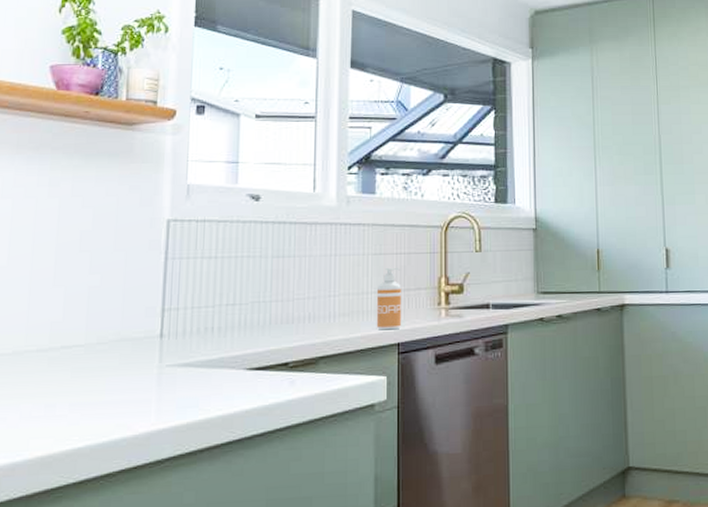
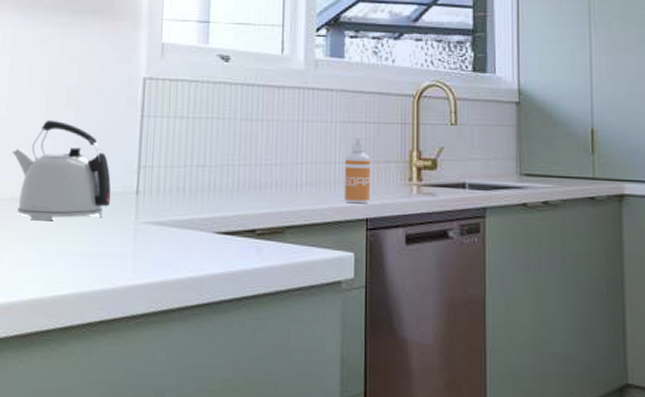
kettle: none [14,267,132,374] -> present [12,120,111,221]

